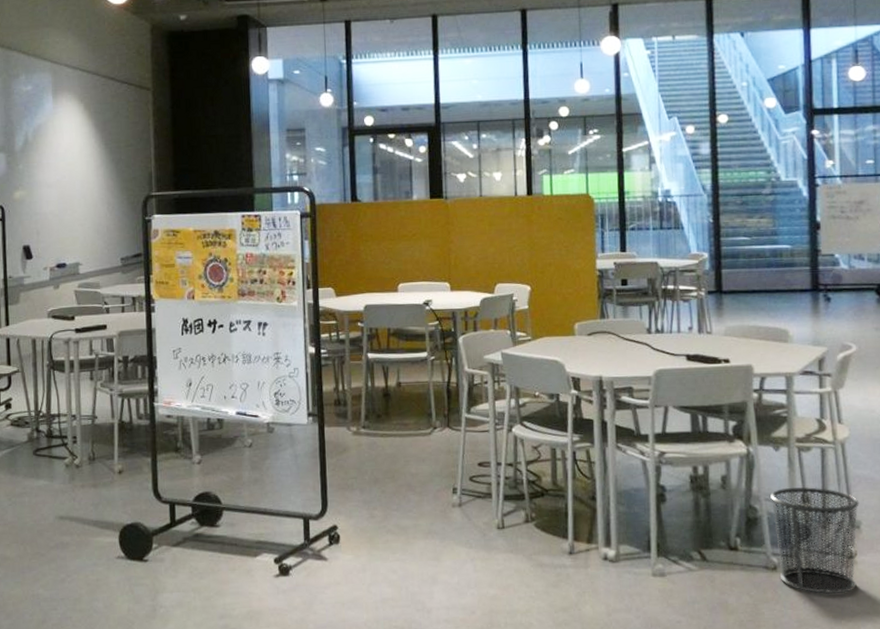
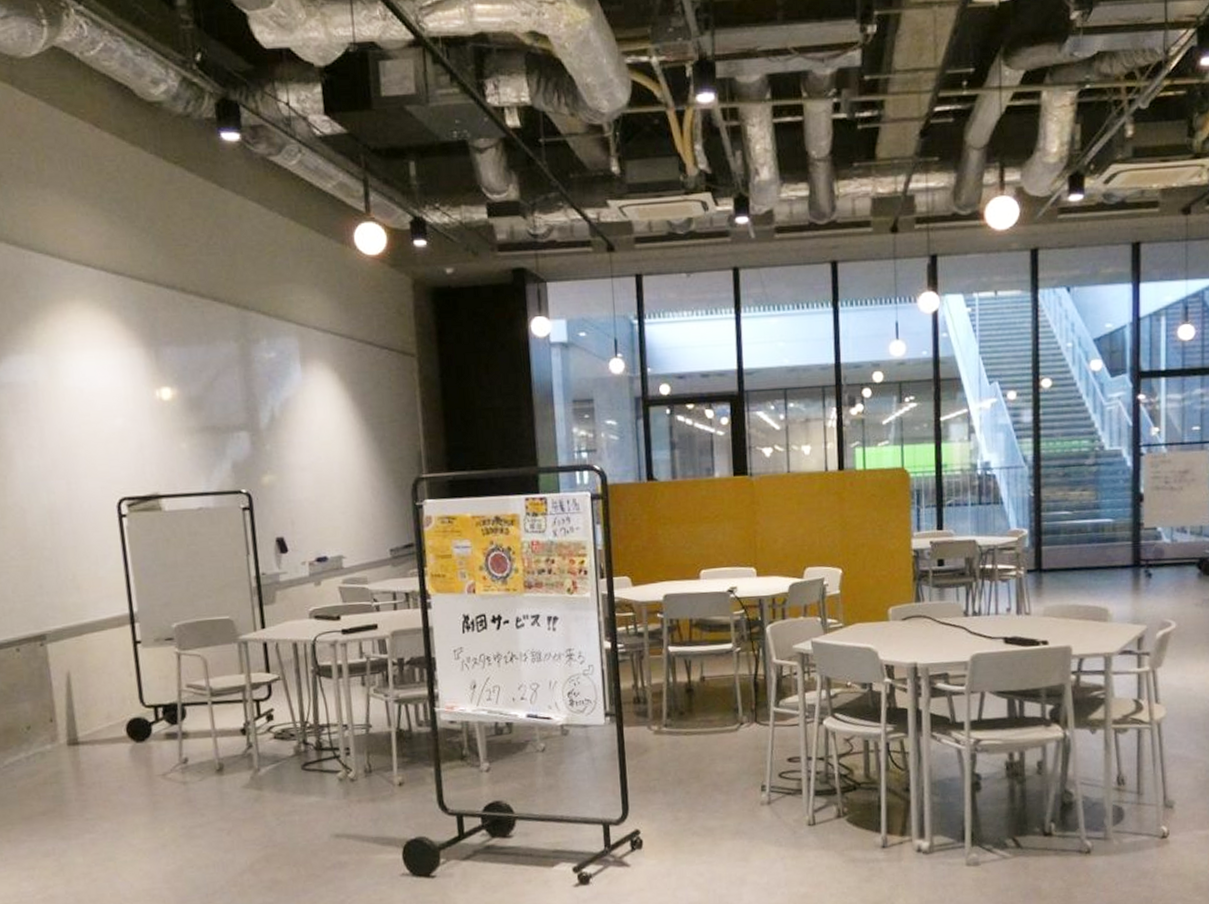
waste bin: present [770,487,859,594] -> none [1086,769,1173,875]

